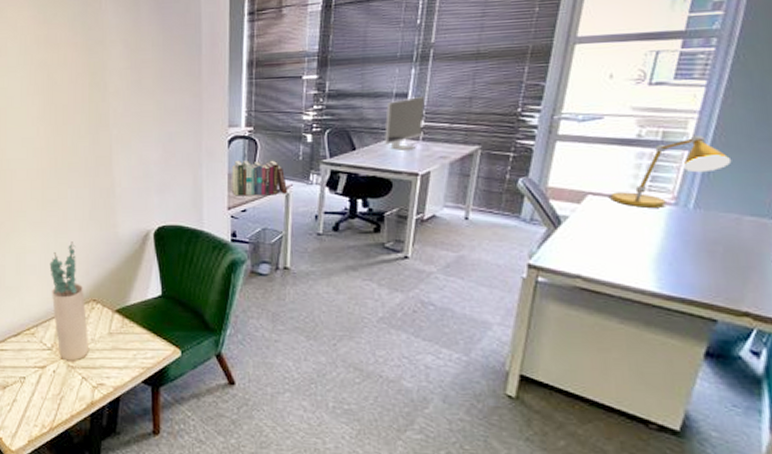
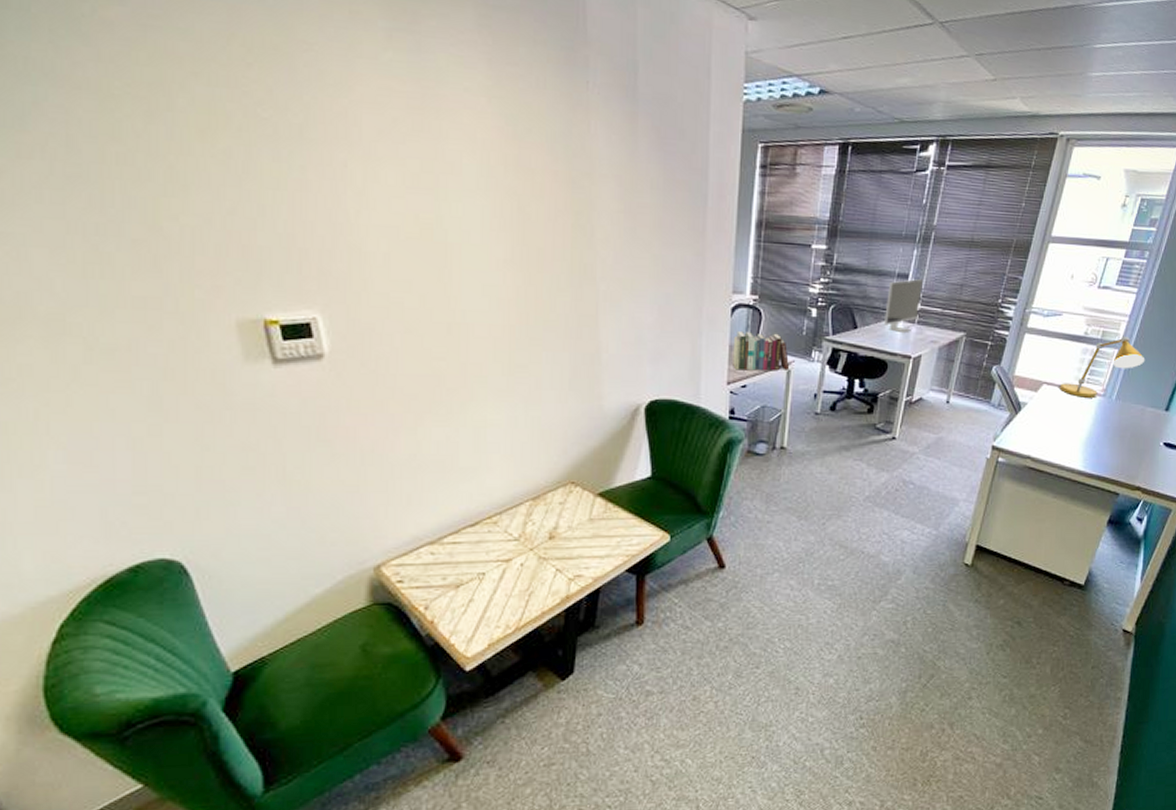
vase: present [49,241,90,361] -> none [517,414,566,552]

